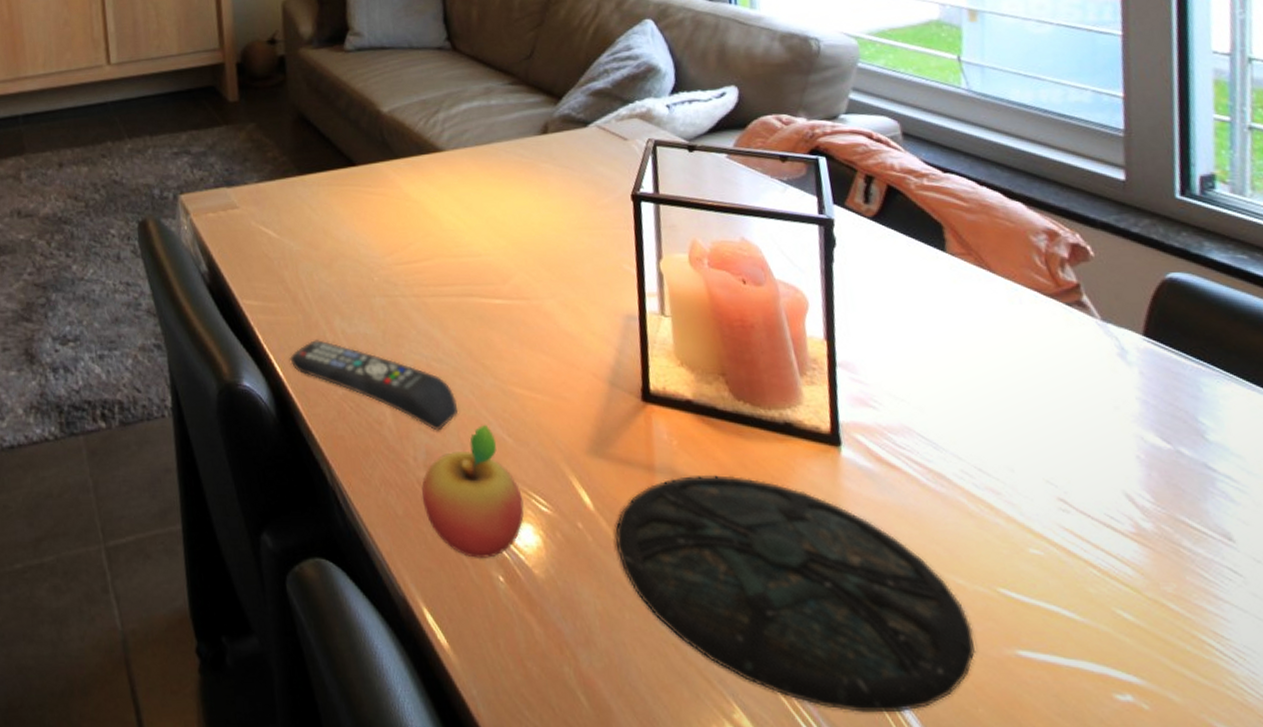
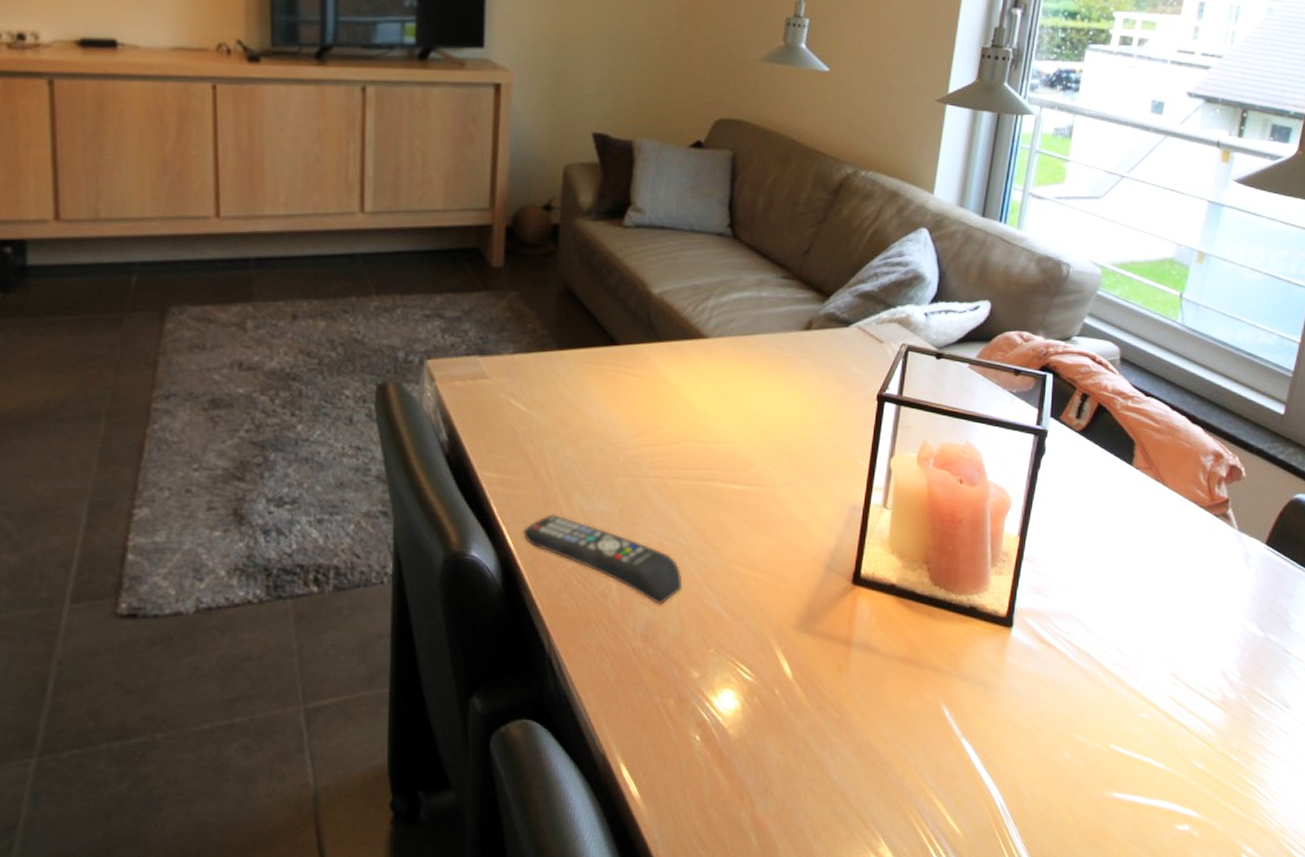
fruit: present [422,424,524,558] -> none [635,600,729,720]
plate: present [616,475,977,713] -> none [805,650,1083,844]

